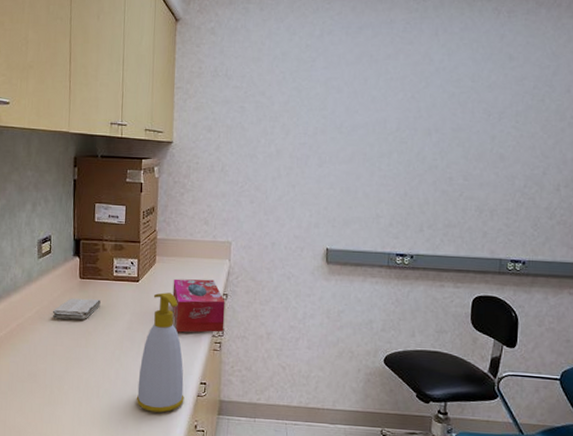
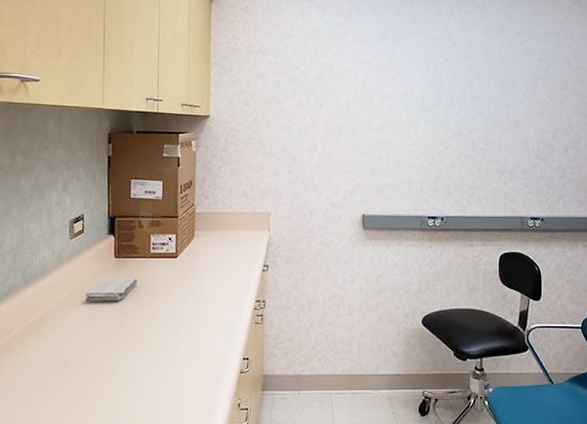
soap bottle: present [136,292,184,413] -> none [176,267,227,394]
tissue box: present [172,278,225,333] -> none [212,251,266,308]

